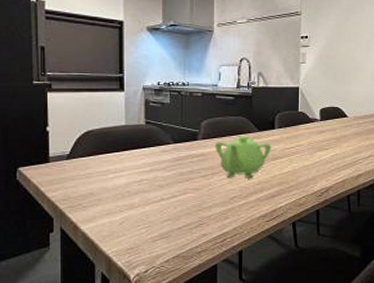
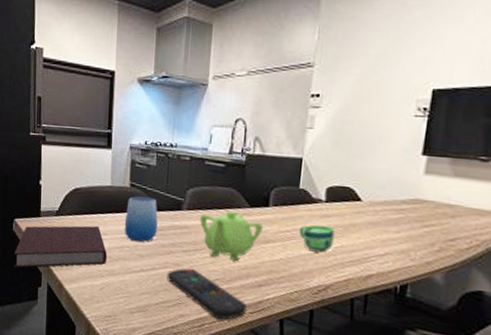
notebook: none [18,164,126,218] -> present [13,225,108,268]
cup: none [141,131,175,173] -> present [124,196,158,242]
remote control: none [188,191,263,232] -> present [167,268,247,320]
cup: none [301,139,330,162] -> present [298,225,335,253]

